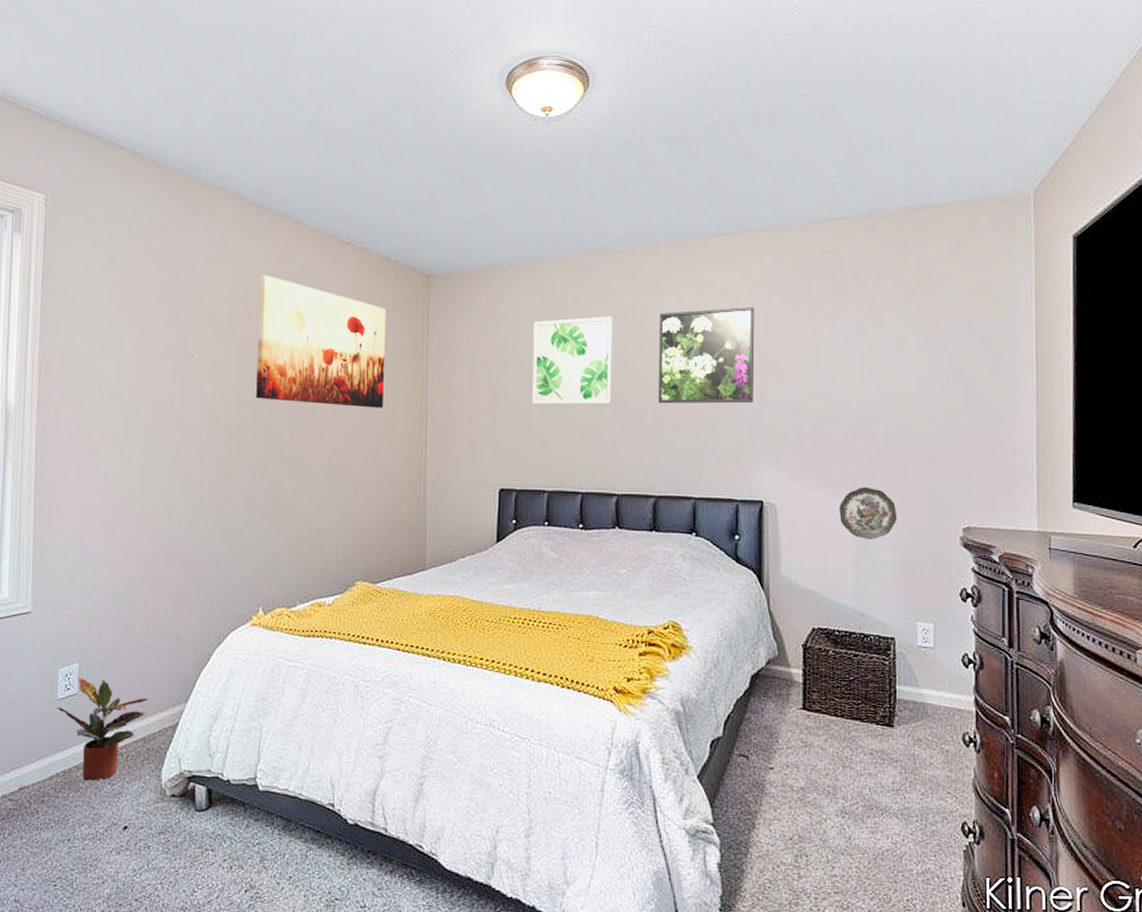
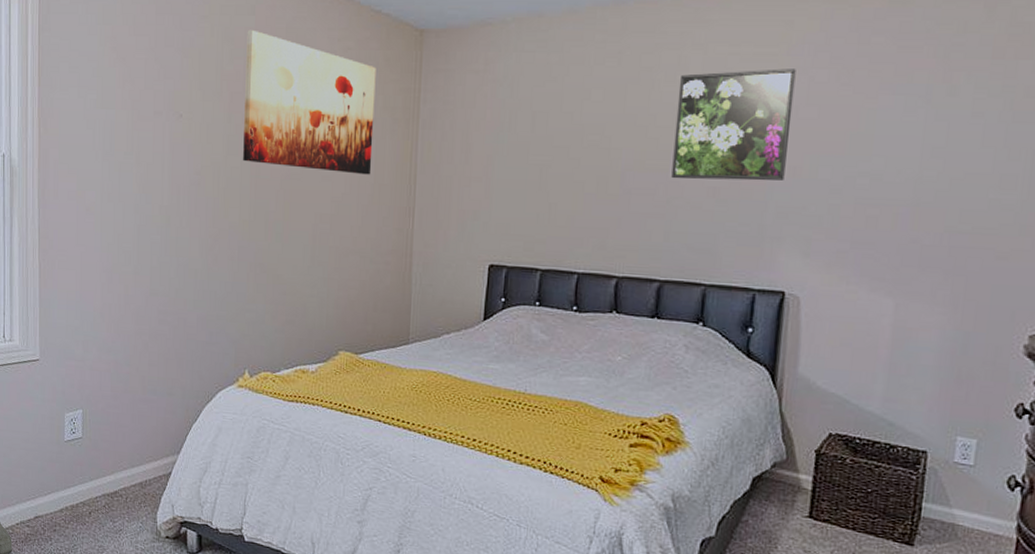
potted plant: present [57,678,148,781] -> none [64,423,144,517]
wall art: present [532,316,615,405] -> none [529,78,628,178]
decorative plate: present [839,486,897,540] -> none [875,281,948,343]

